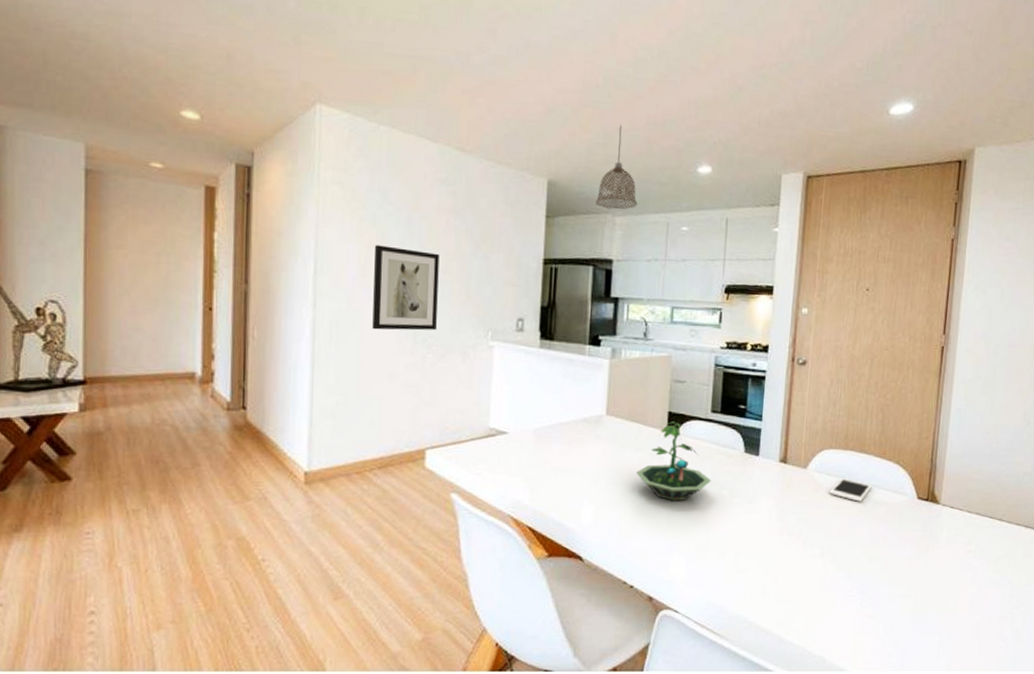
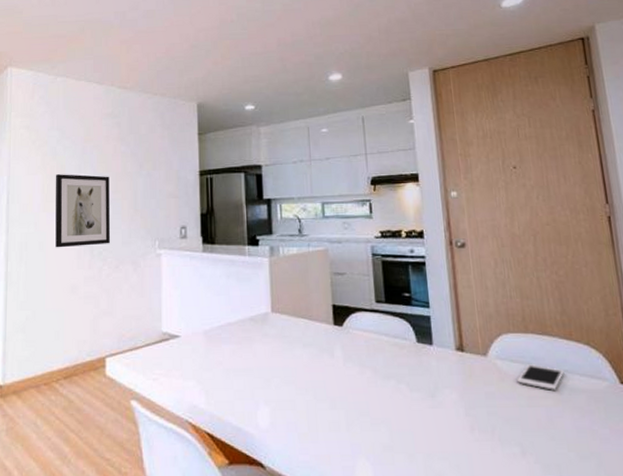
pendant lamp: present [595,125,638,210] -> none [241,50,279,121]
terrarium: present [636,421,712,501] -> none [308,314,388,399]

